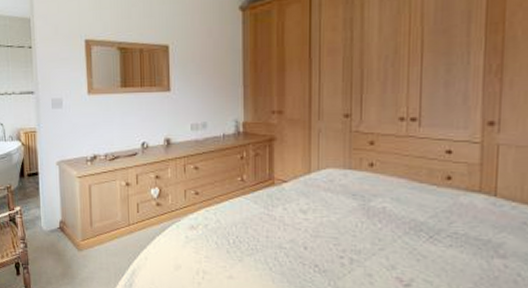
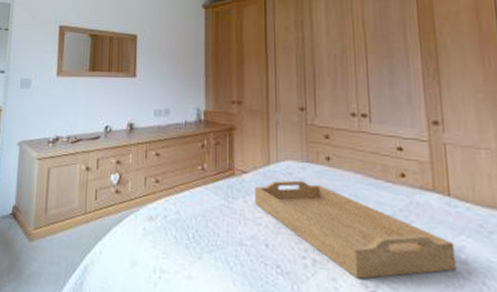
serving tray: none [295,186,495,274] -> present [255,180,457,279]

